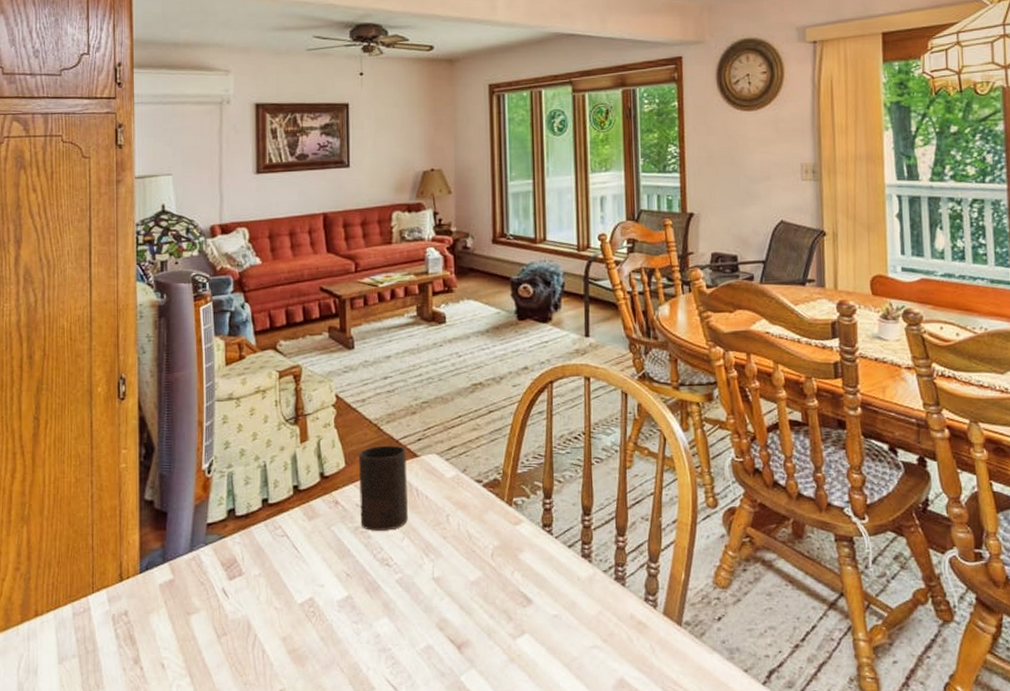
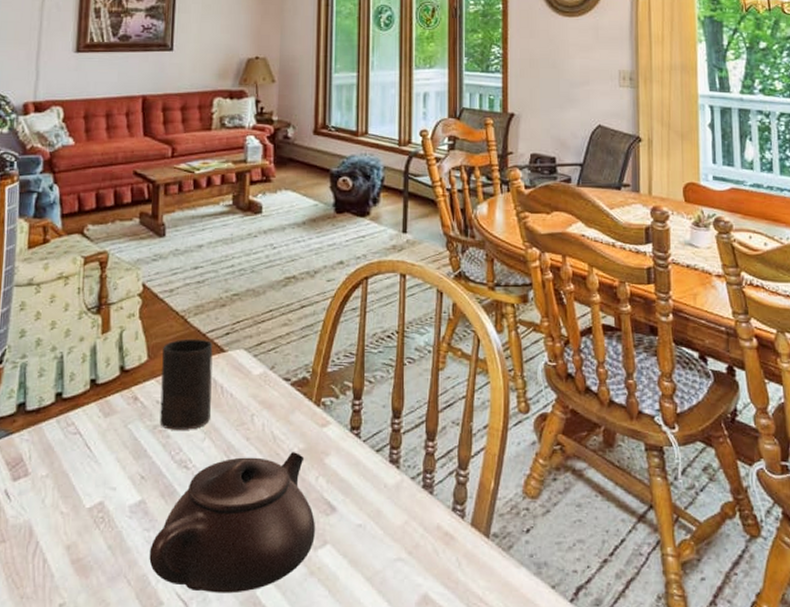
teapot: none [359,549,513,679] -> present [149,452,315,594]

